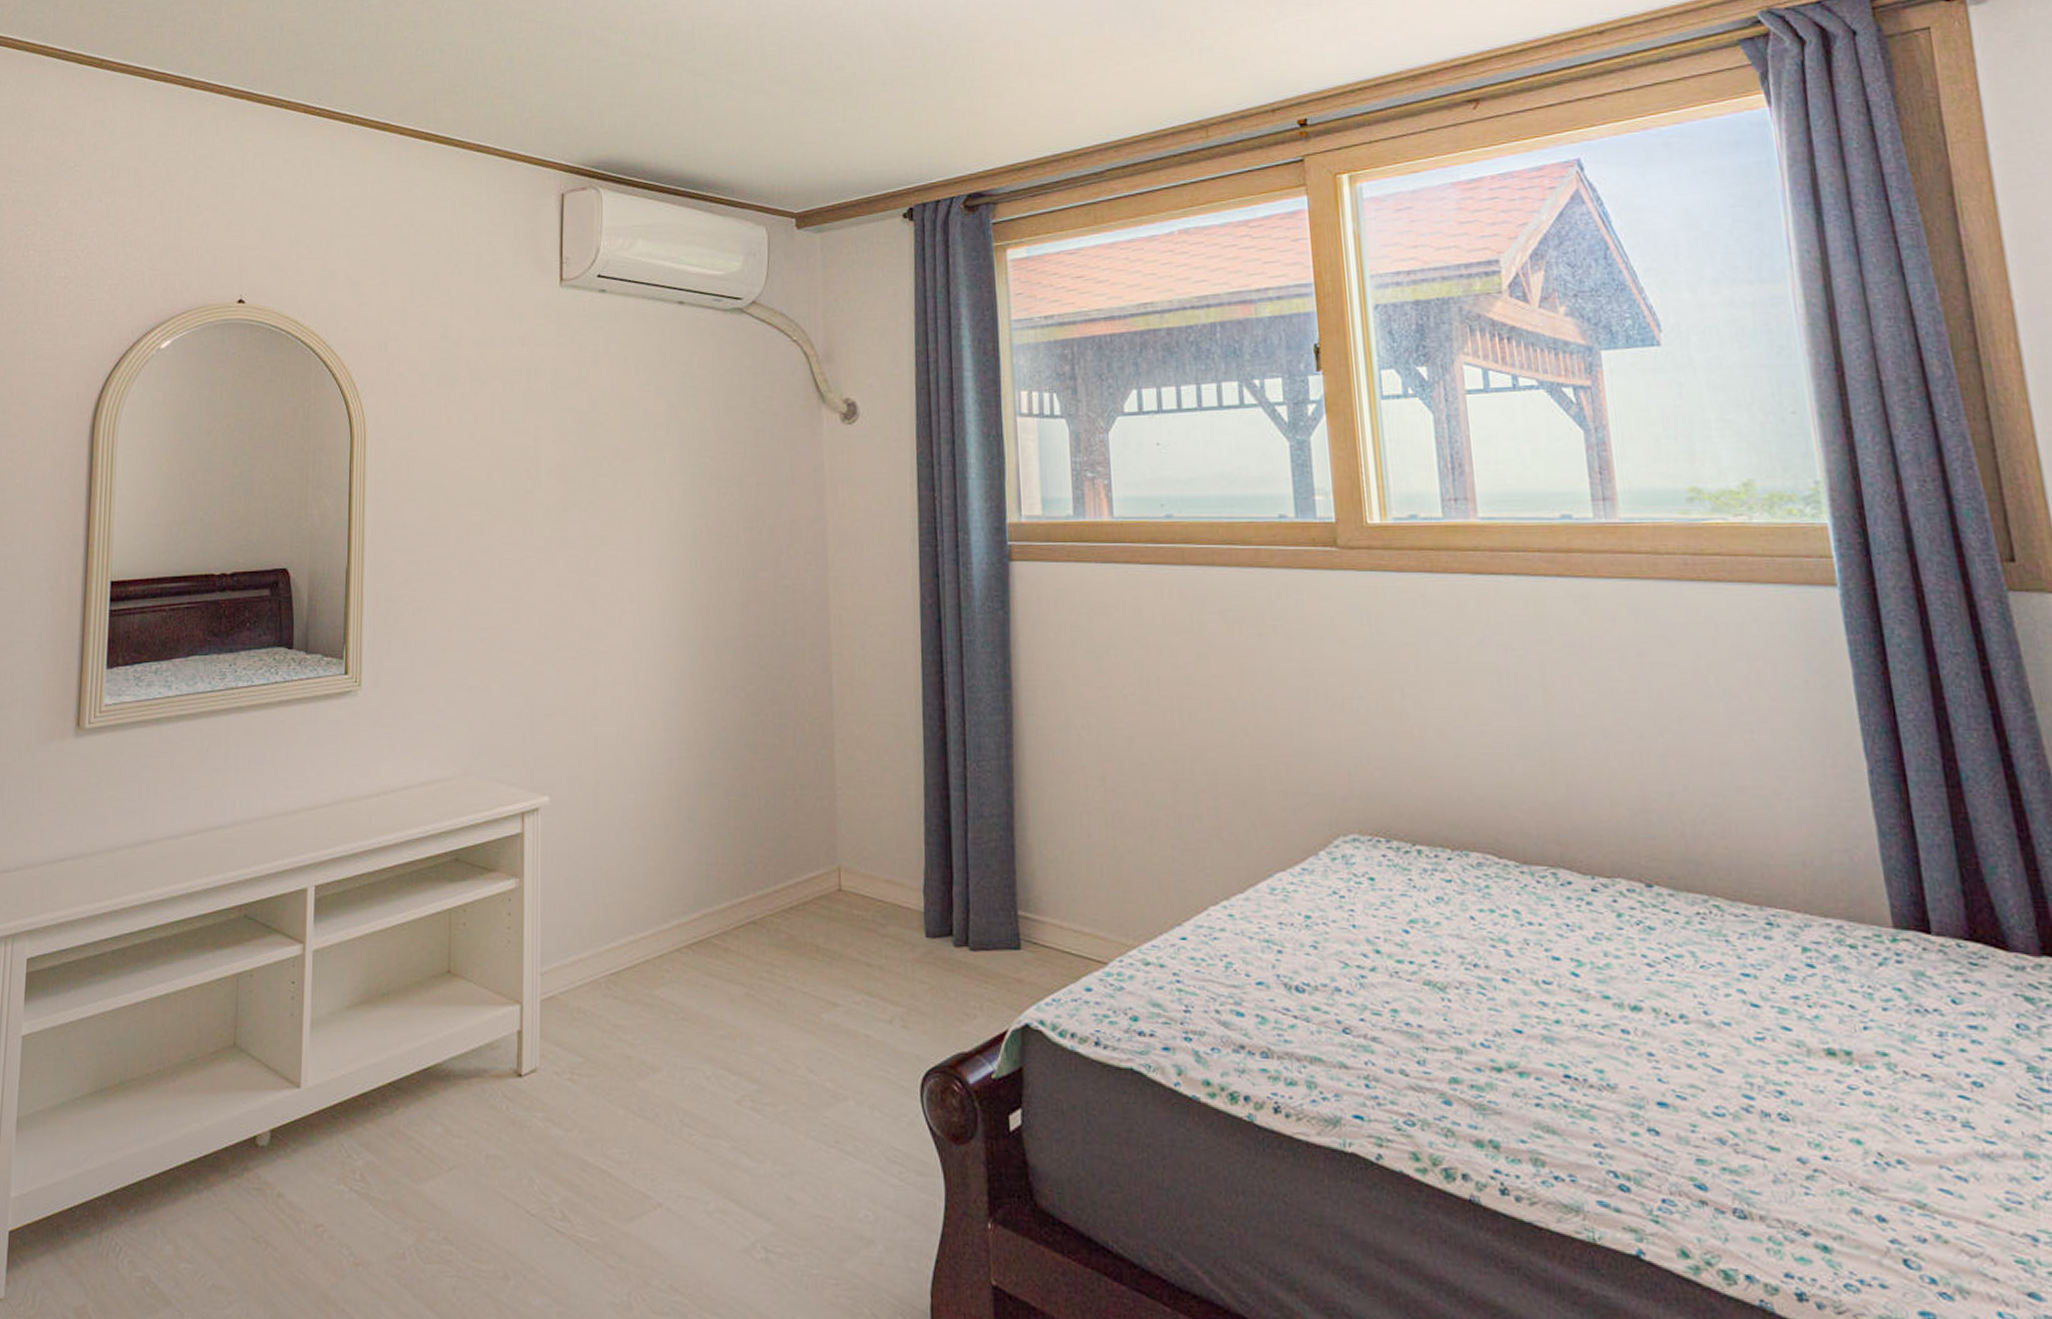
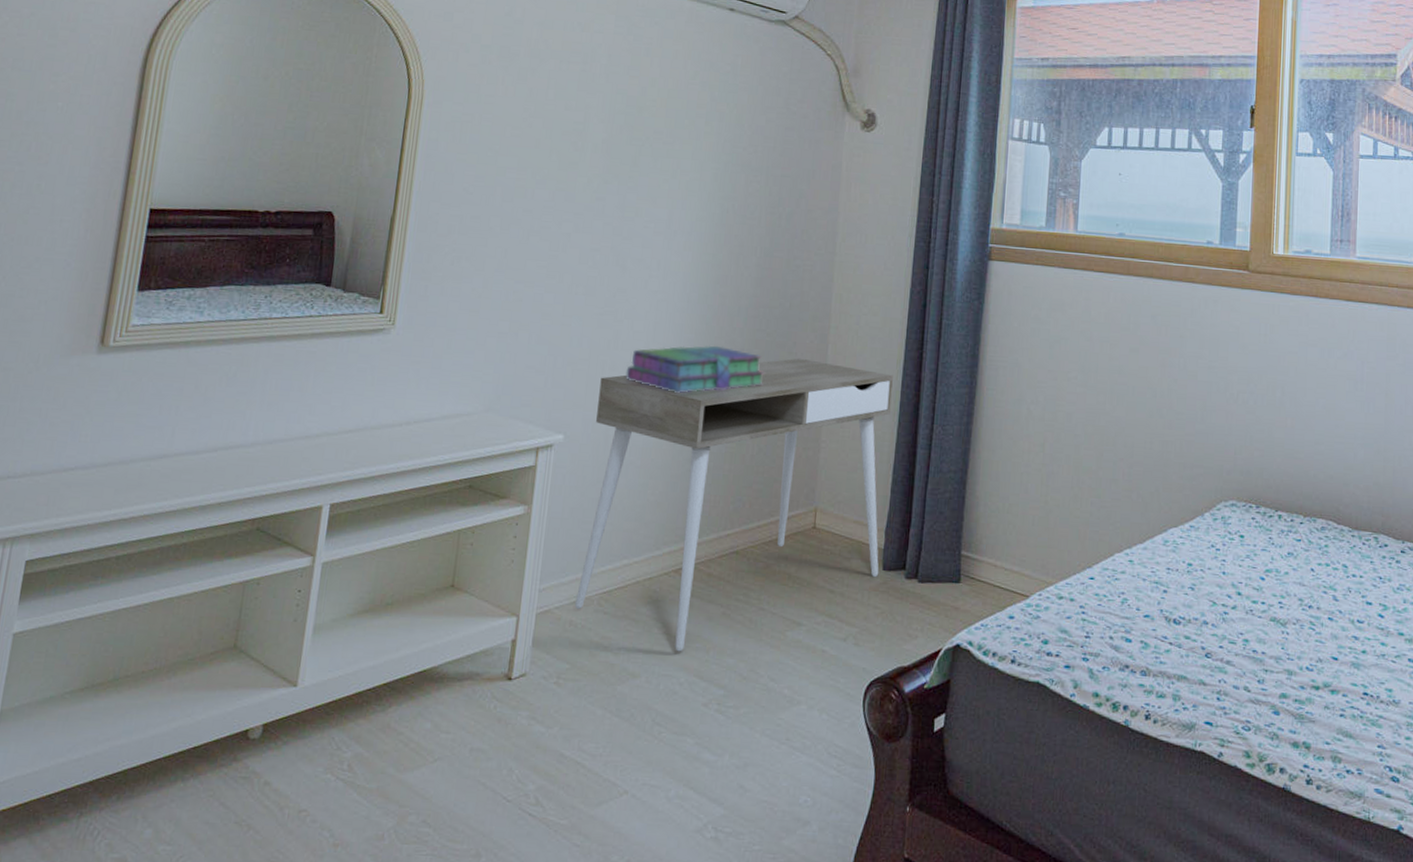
desk: none [580,692,922,1041] -> present [574,358,893,652]
stack of books: none [609,684,763,741] -> present [626,345,764,393]

